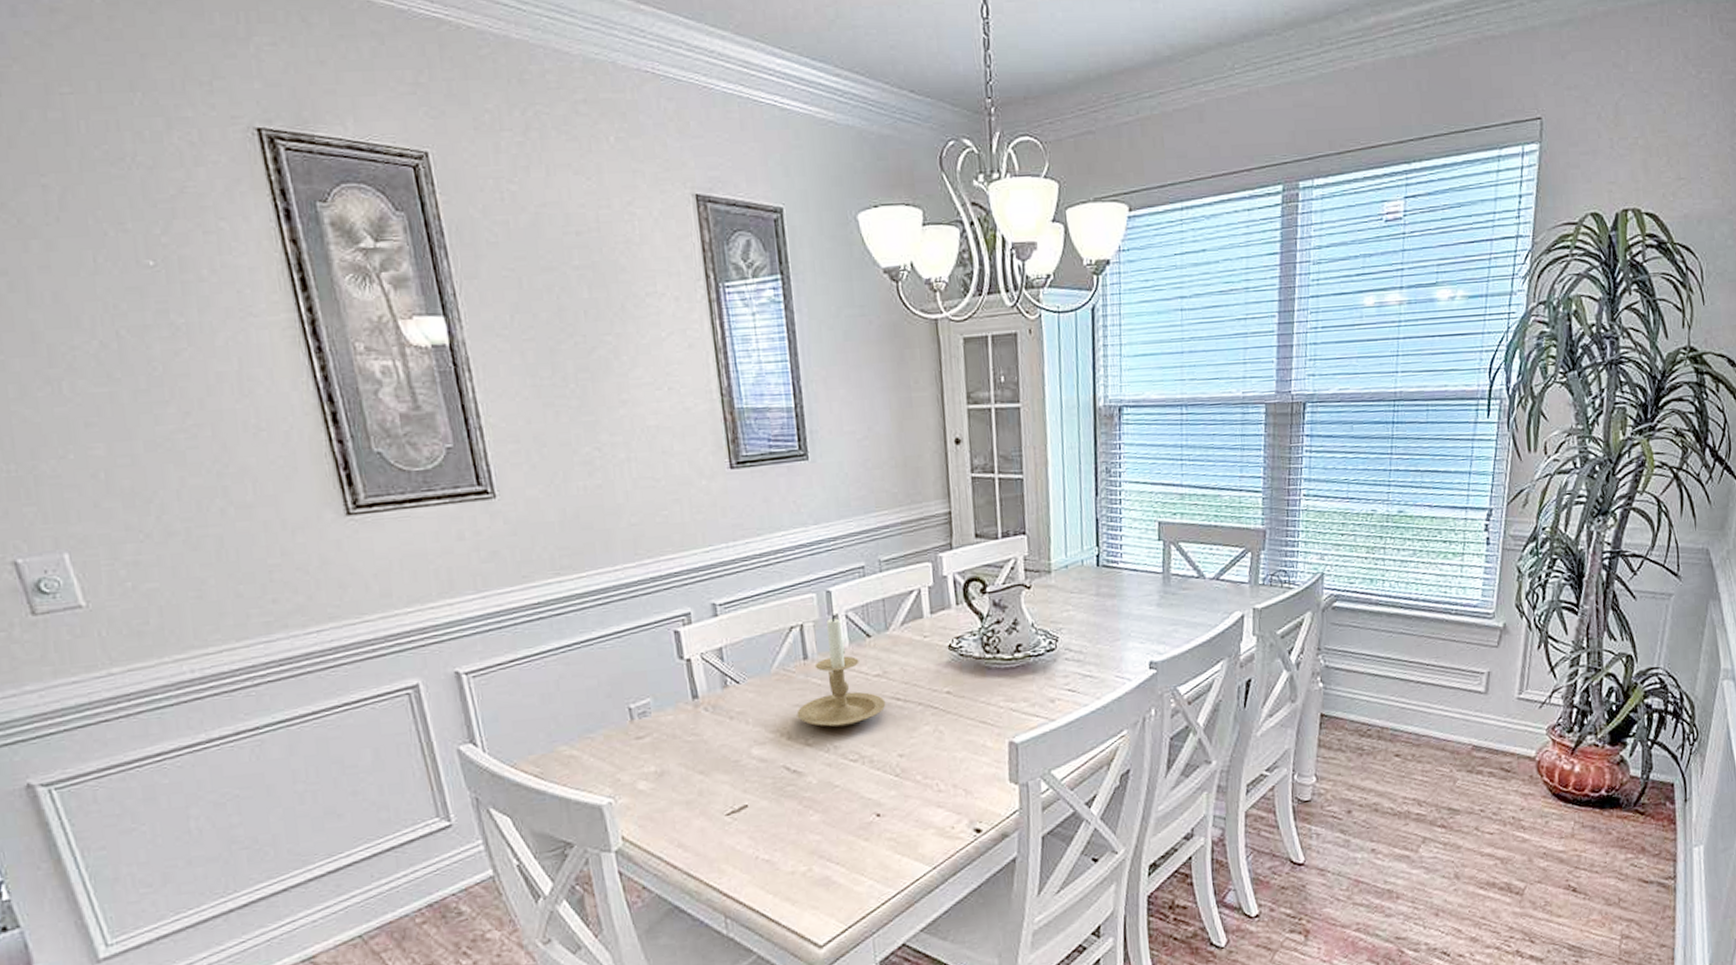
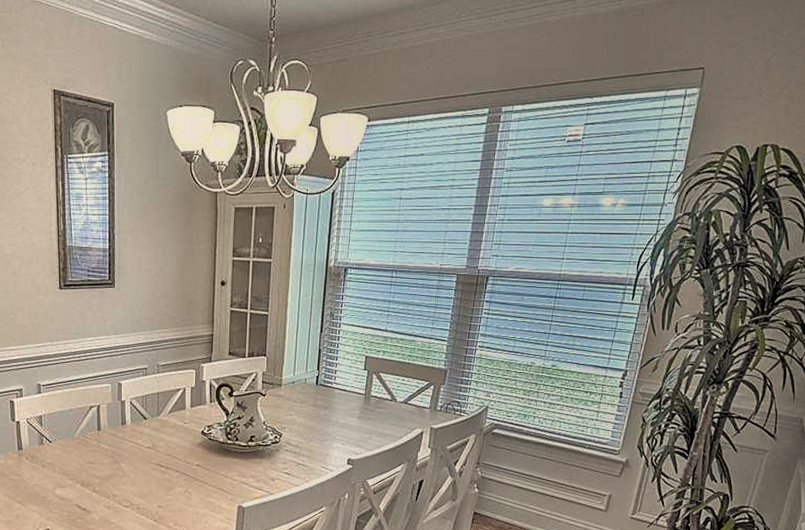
candle holder: present [796,615,886,728] -> none [89,401,153,481]

